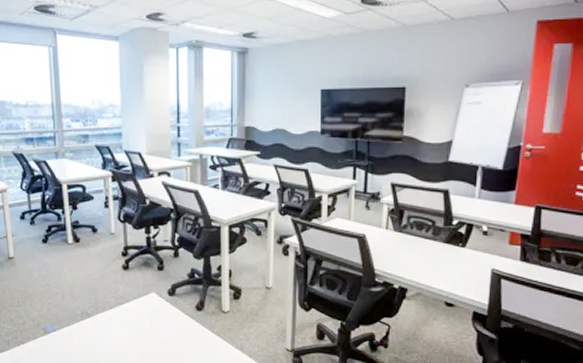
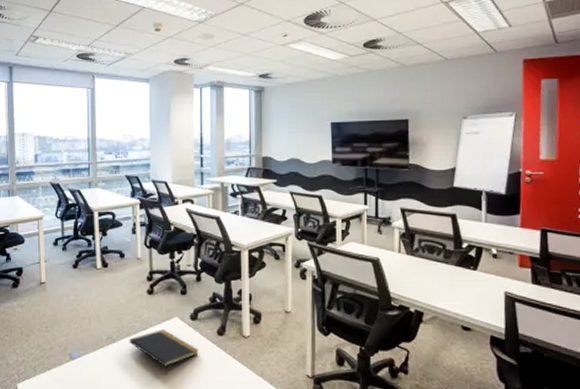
notepad: none [105,305,177,349] -> present [129,330,199,376]

